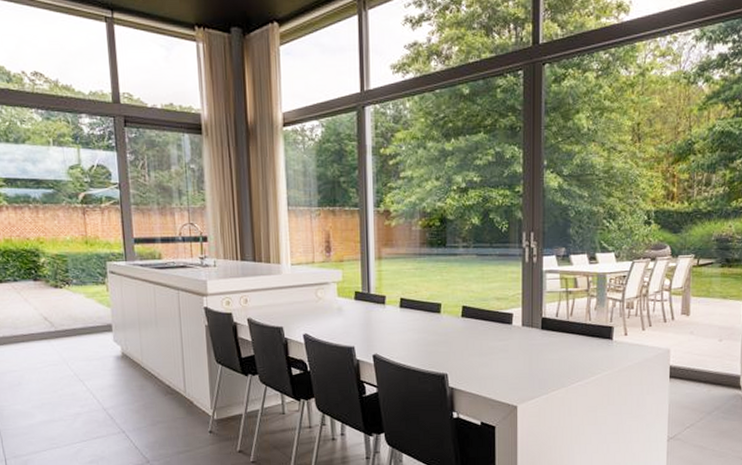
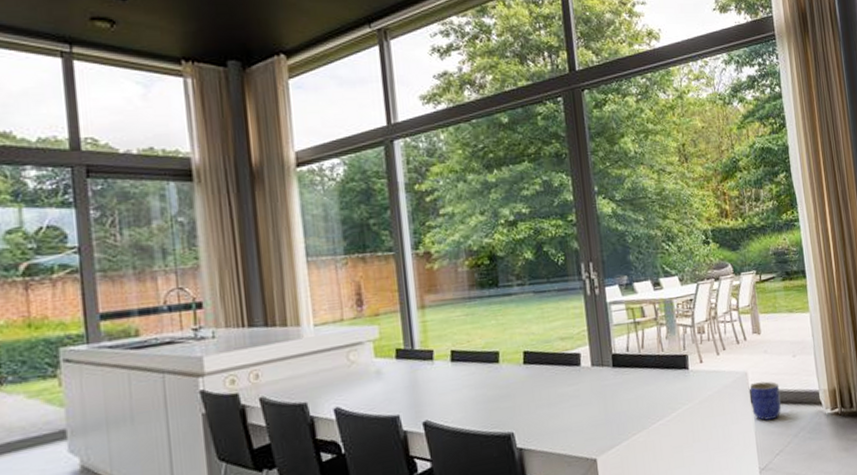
planter: none [668,360,701,395] -> present [748,381,782,421]

